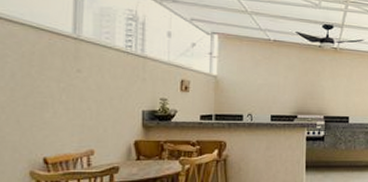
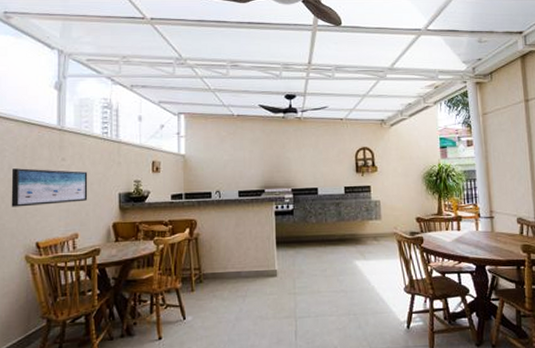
wall art: none [13,77,107,119] -> present [11,168,88,207]

